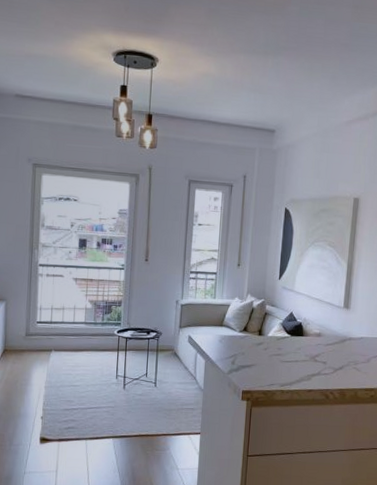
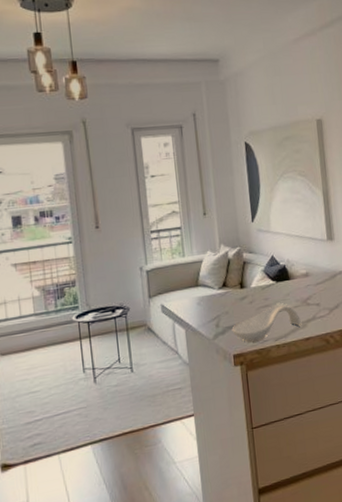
spoon rest: none [245,356,307,383] -> present [232,304,301,342]

